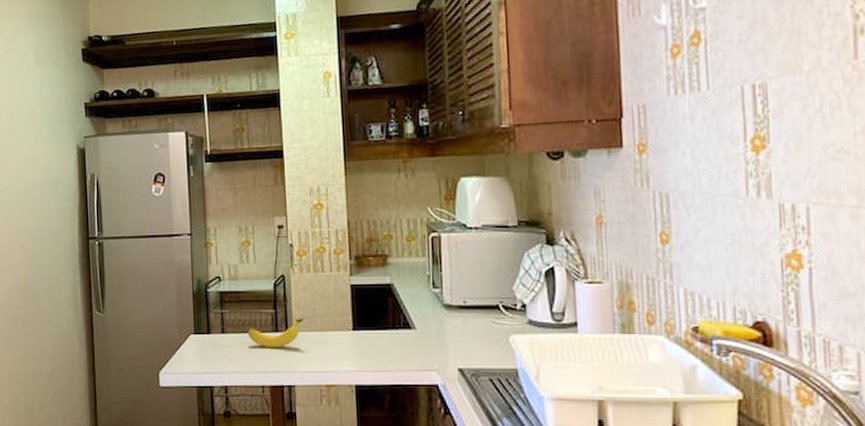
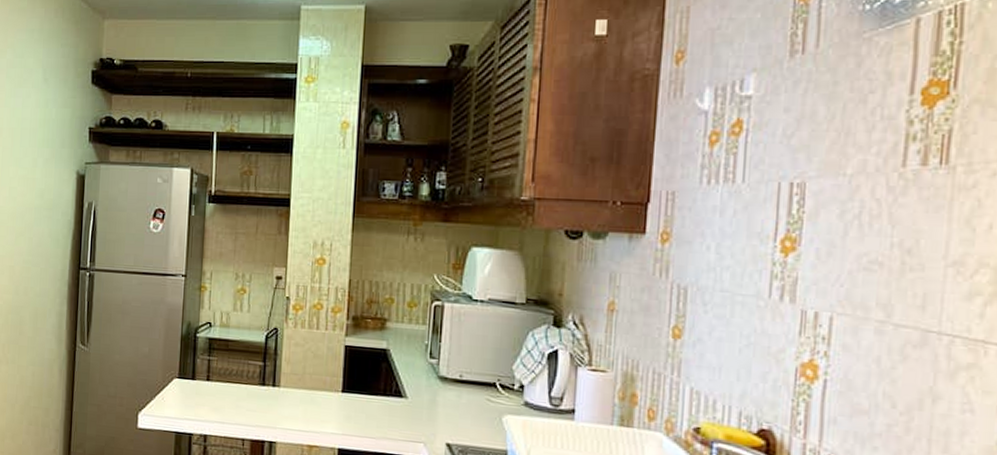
banana: present [247,318,304,349] -> none [233,374,293,402]

